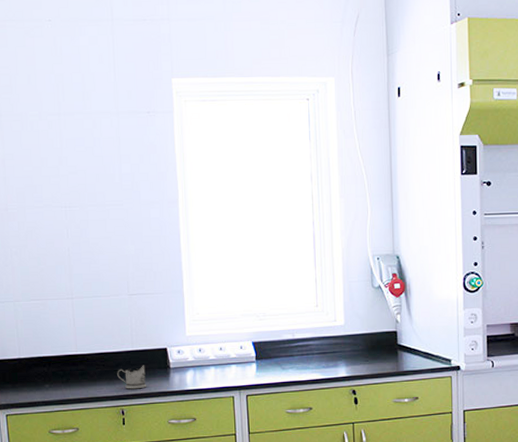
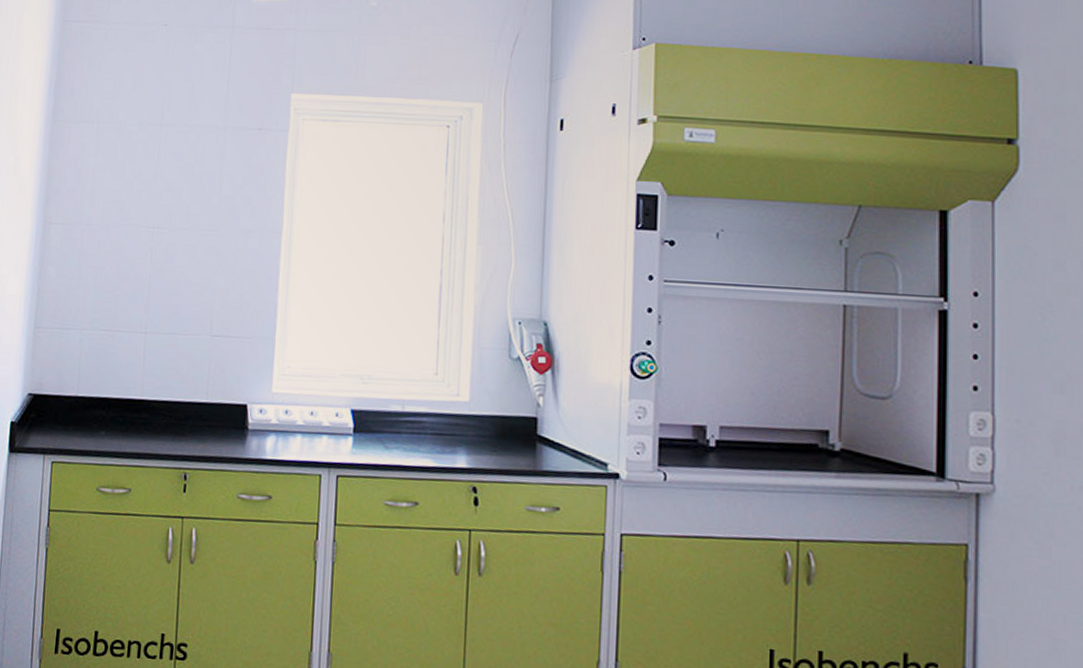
tea glass holder: present [117,365,147,389] -> none [184,422,219,451]

